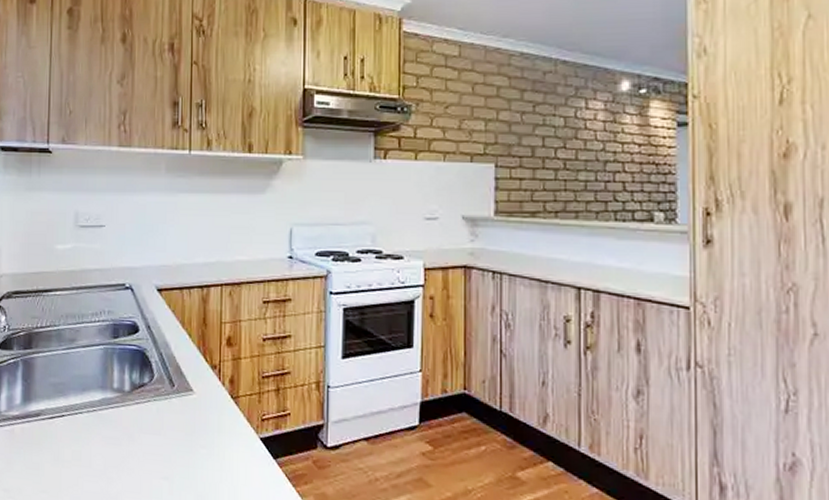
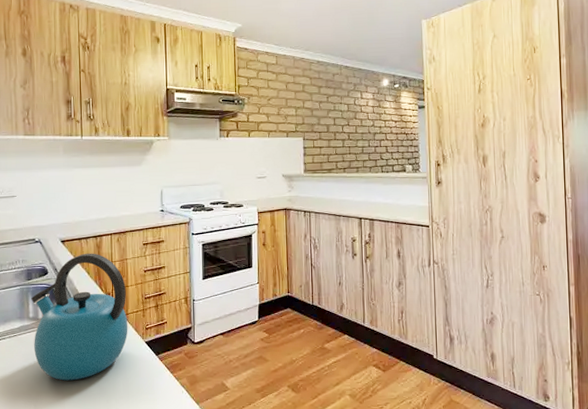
kettle: none [117,308,238,480] -> present [31,253,128,381]

